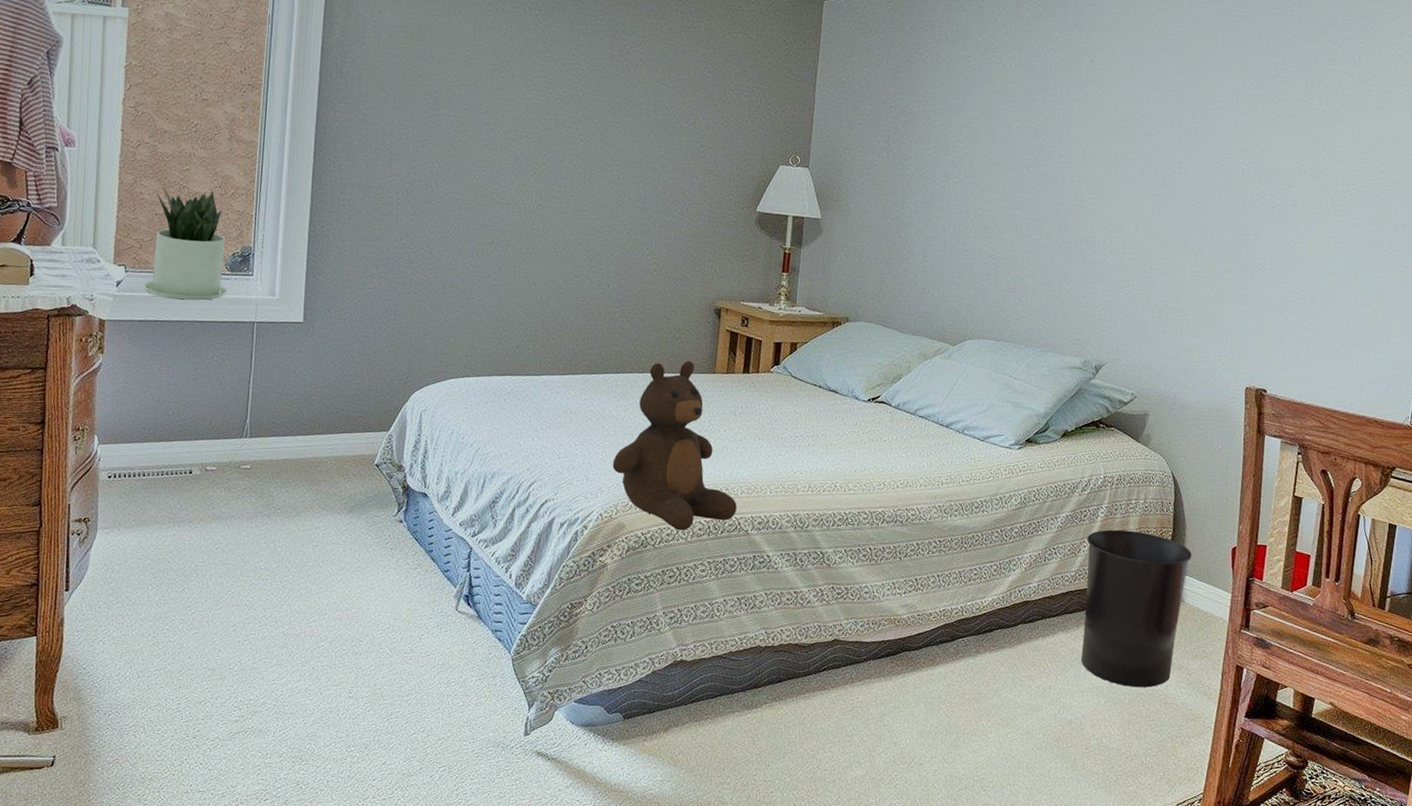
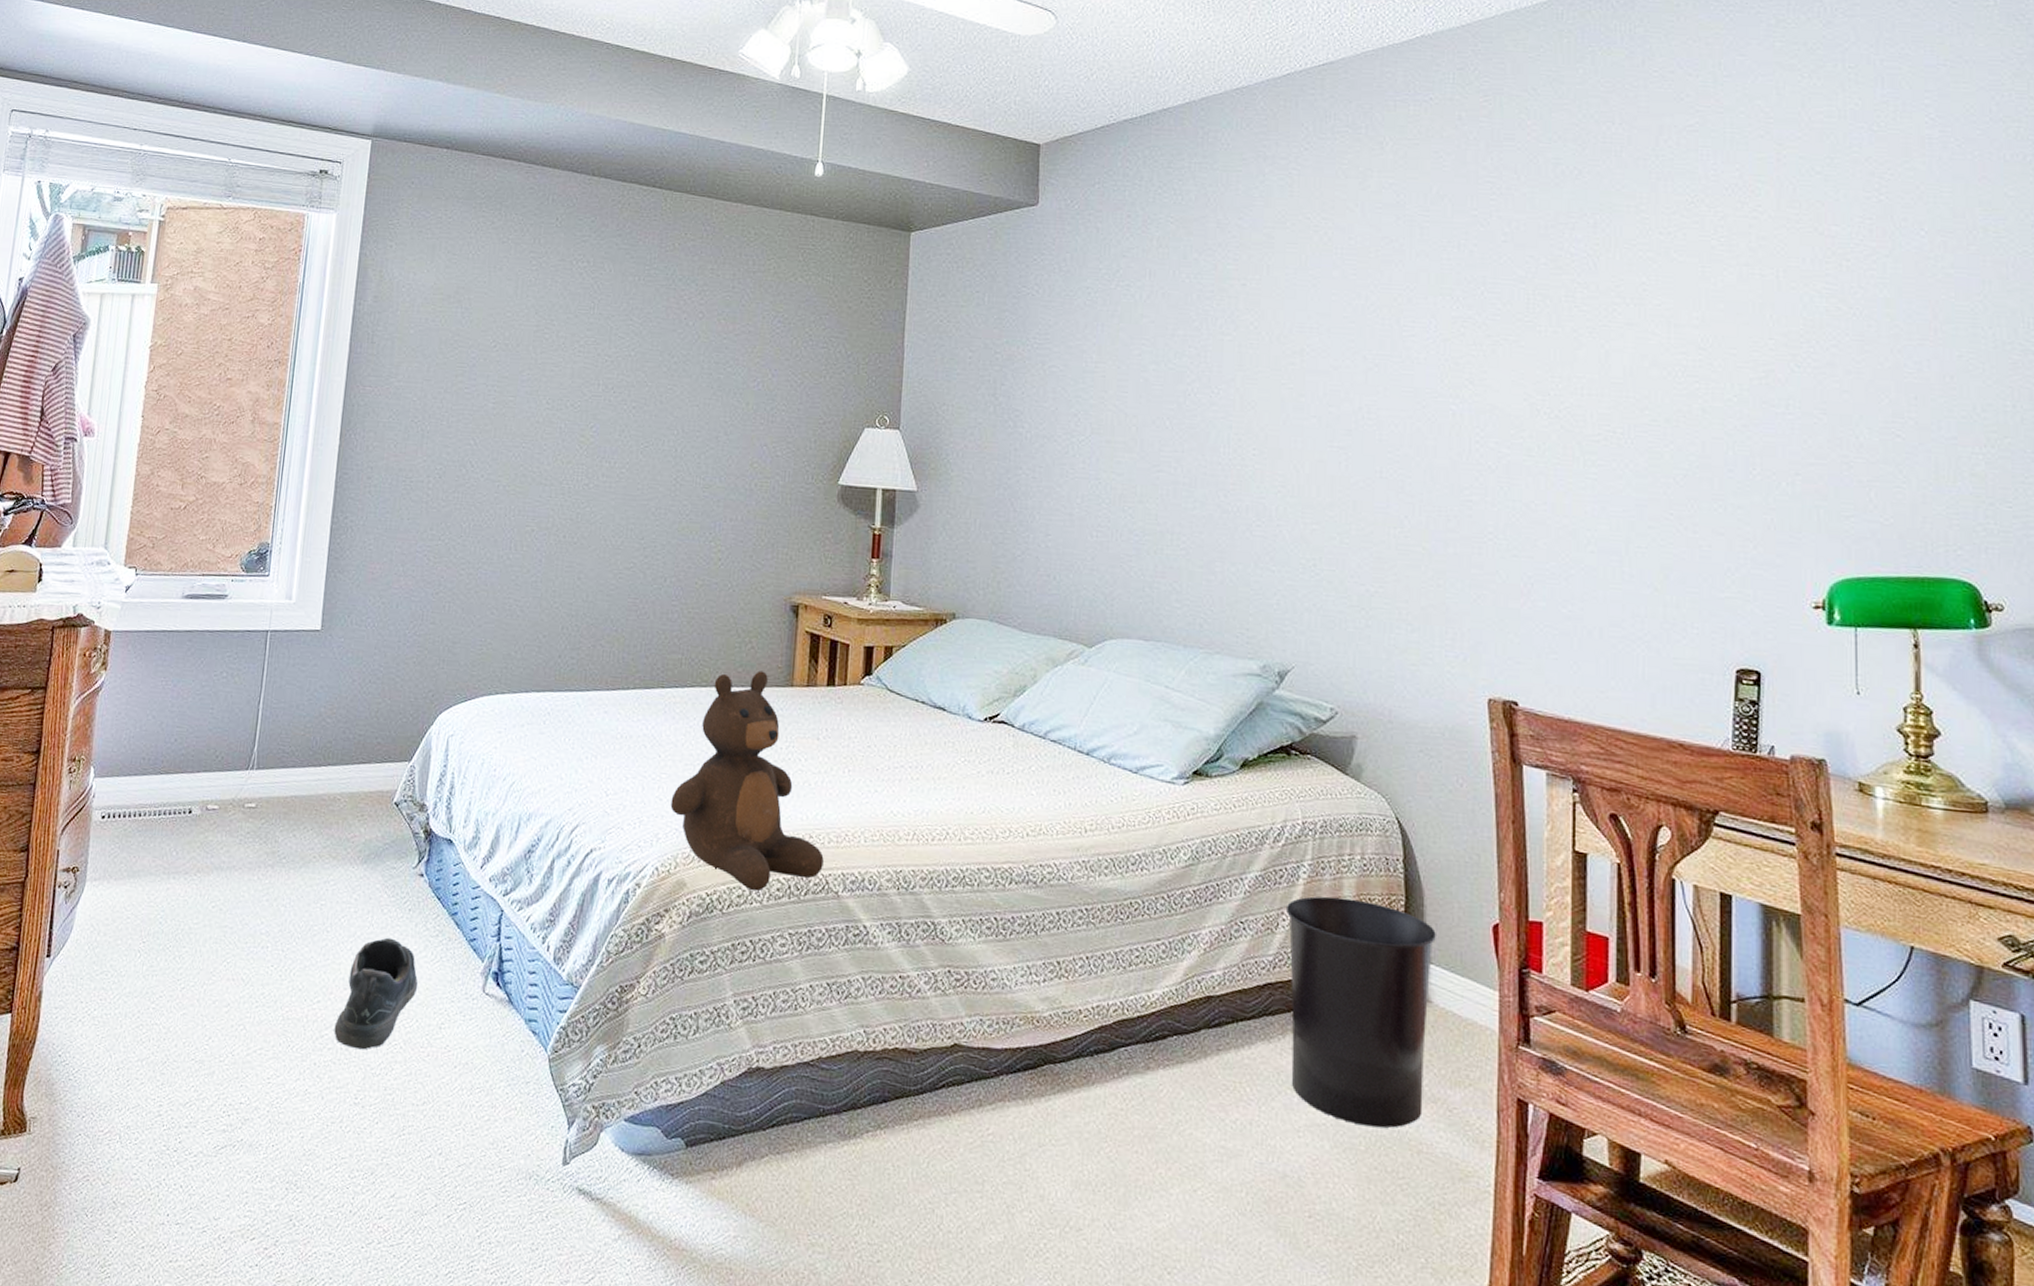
planter: present [143,187,228,301] -> none [153,478,242,607]
shoe: none [329,570,401,657] -> present [334,937,419,1050]

